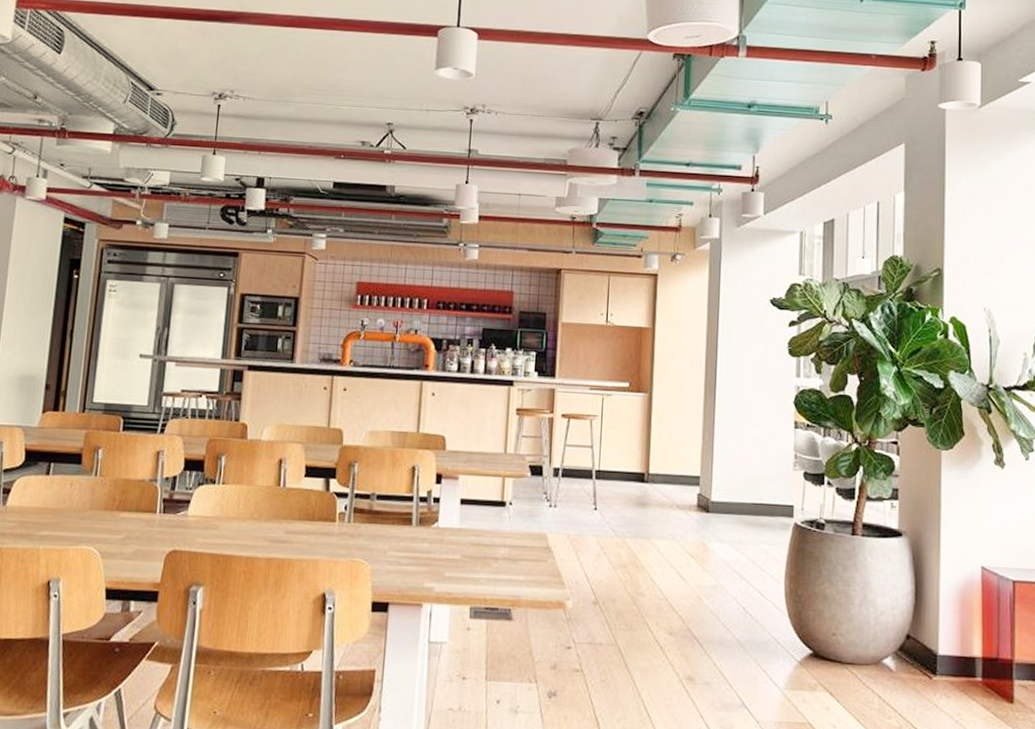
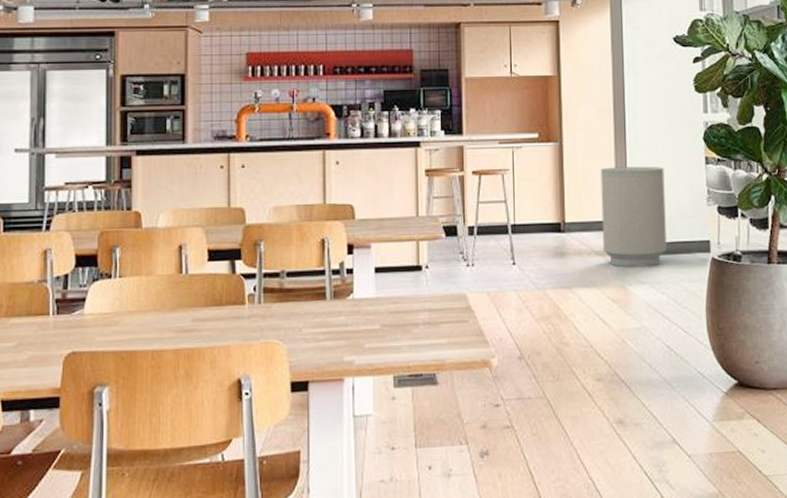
trash can: none [684,422,752,526] -> present [600,166,667,267]

